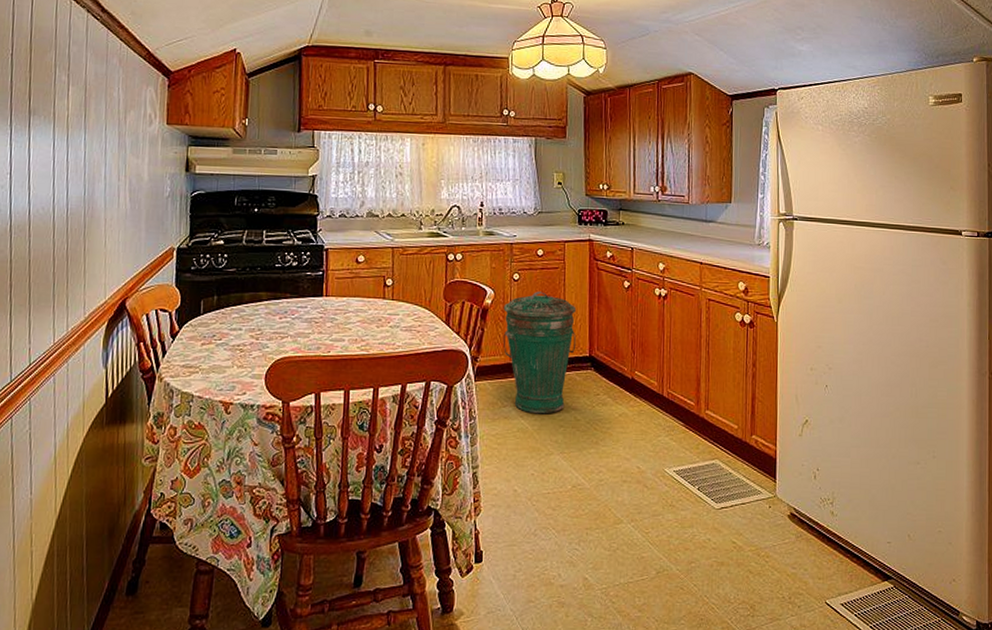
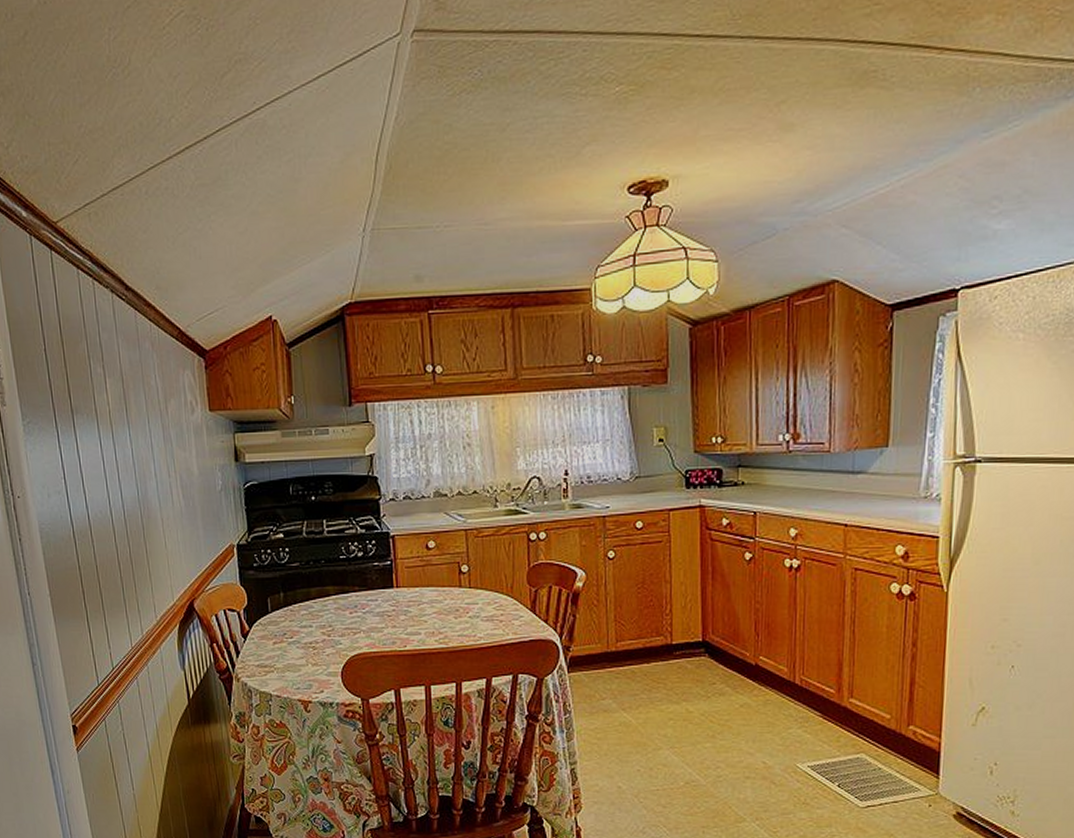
trash can: present [503,291,577,414] -> none [597,570,687,707]

